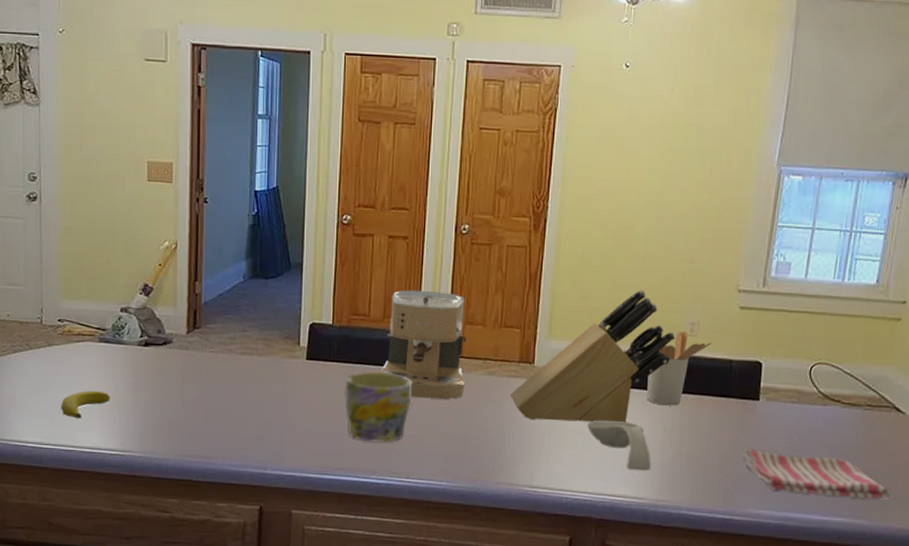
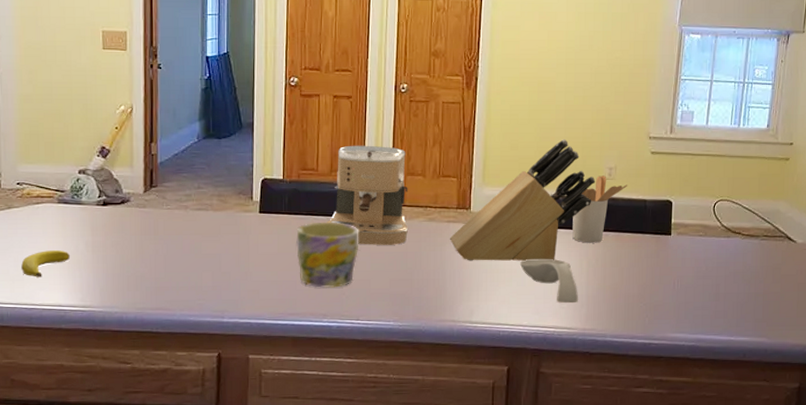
dish towel: present [743,448,891,499] -> none [659,278,787,319]

